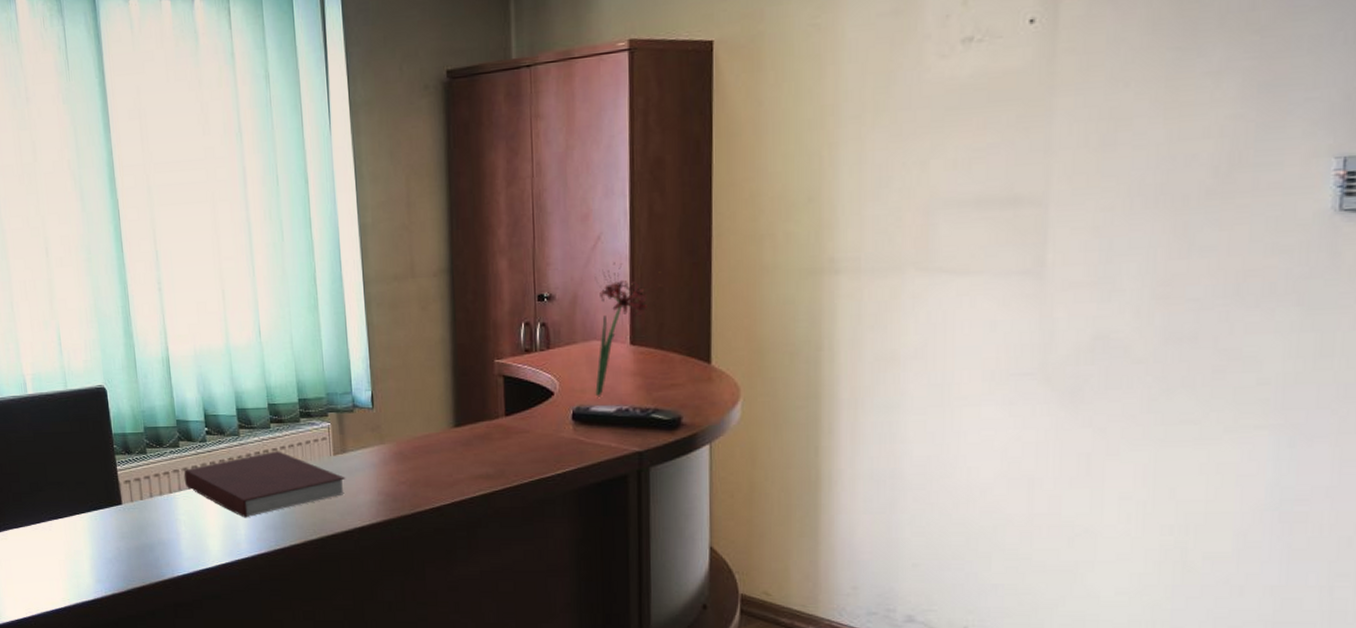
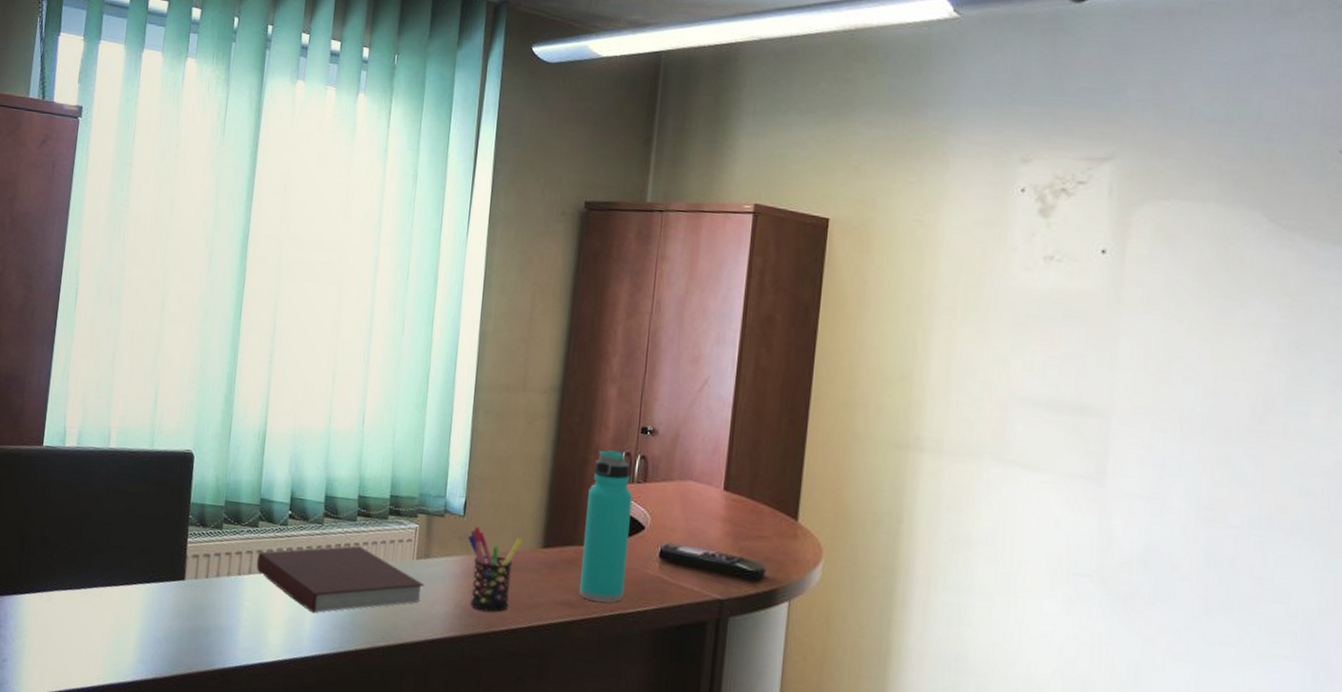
pen holder: none [380,416,434,494] -> present [468,526,522,612]
water bottle: none [492,321,541,470] -> present [579,449,632,603]
flower: present [595,262,662,397] -> none [685,407,760,538]

